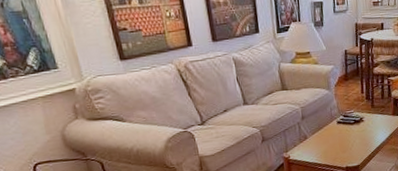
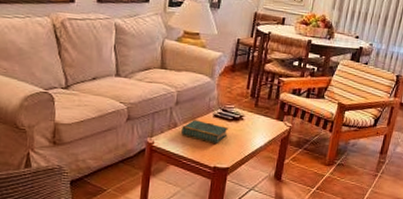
book: none [311,129,353,147] -> present [181,120,228,144]

